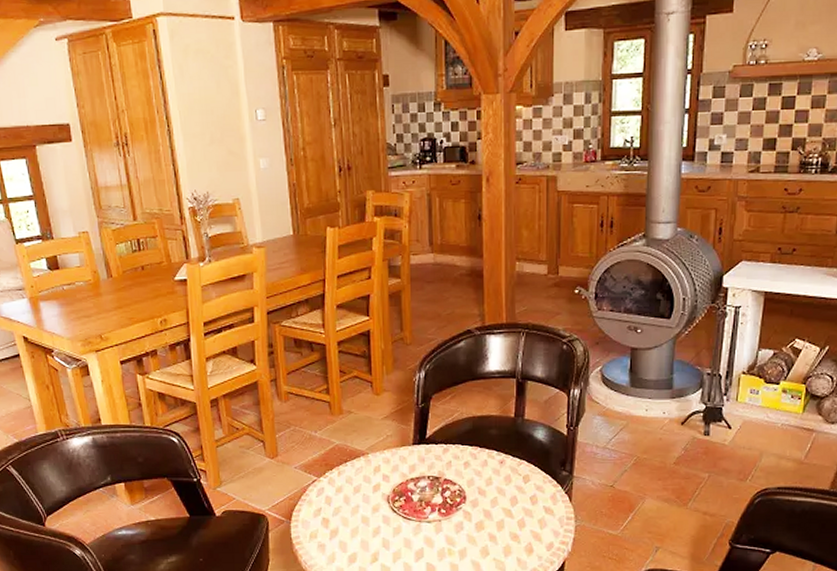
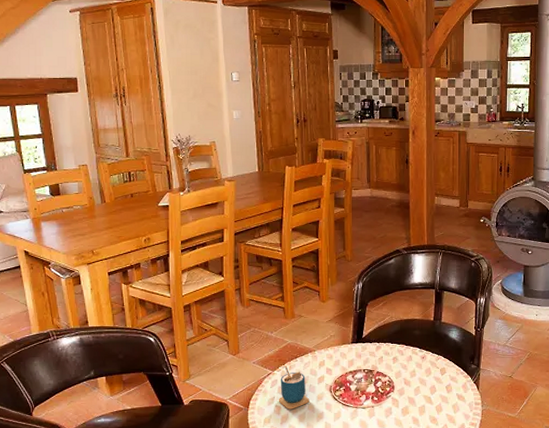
cup: none [326,471,364,523] -> present [278,365,310,410]

